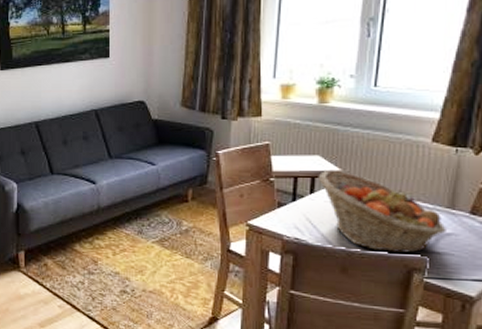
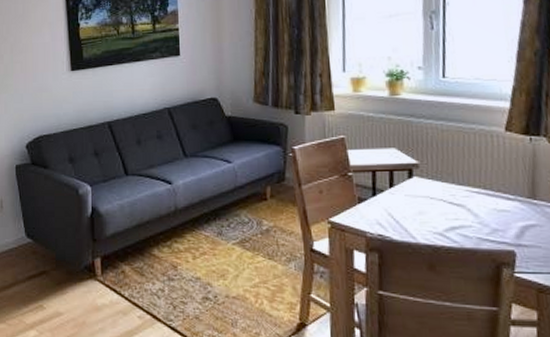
fruit basket: present [318,170,446,253] -> none [396,162,530,247]

